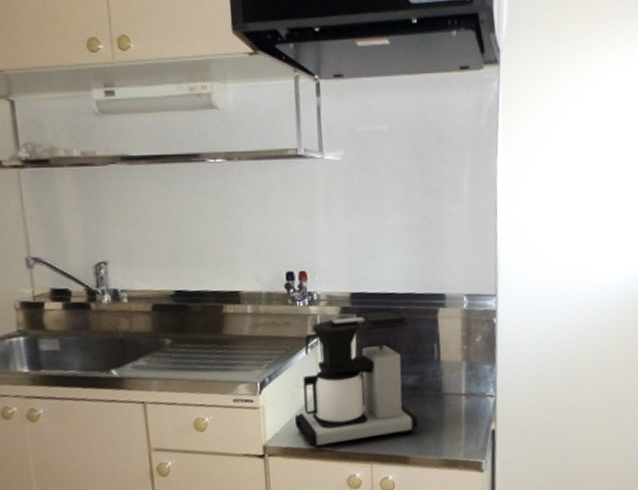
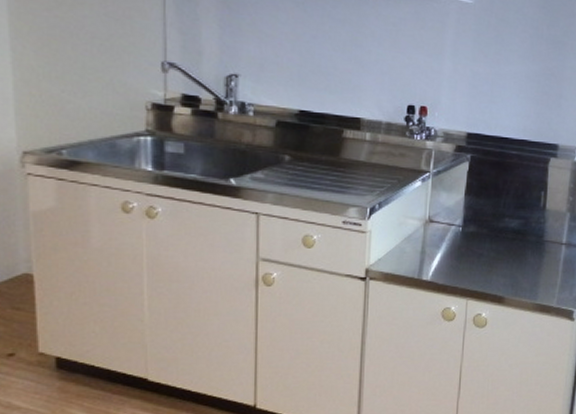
coffee maker: present [294,309,418,449] -> none [398,151,519,279]

